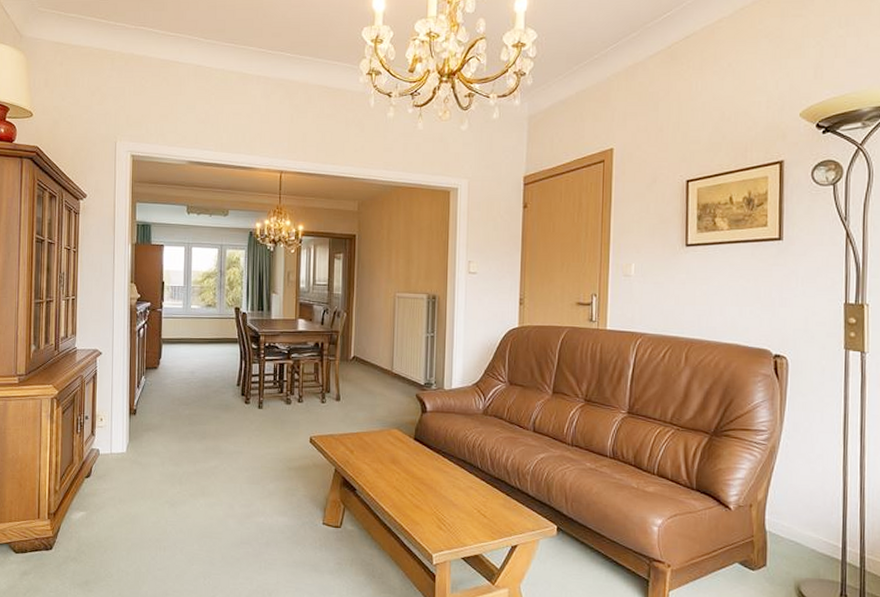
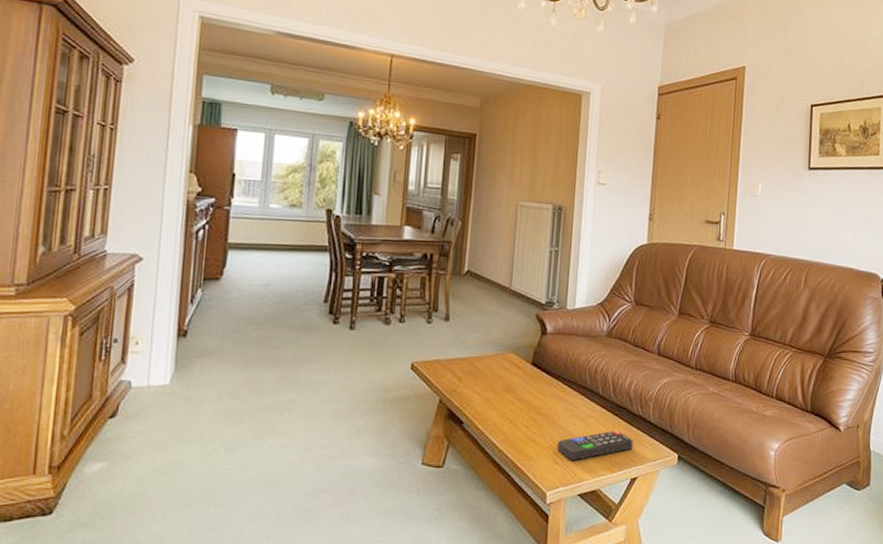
remote control: none [441,501,512,527] -> present [557,430,633,460]

